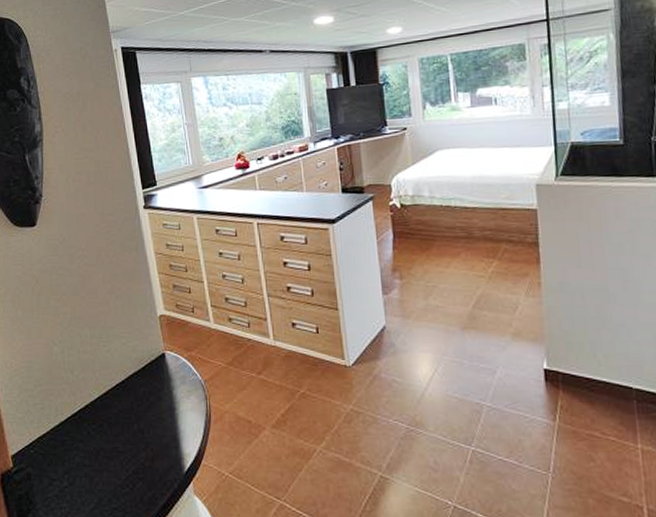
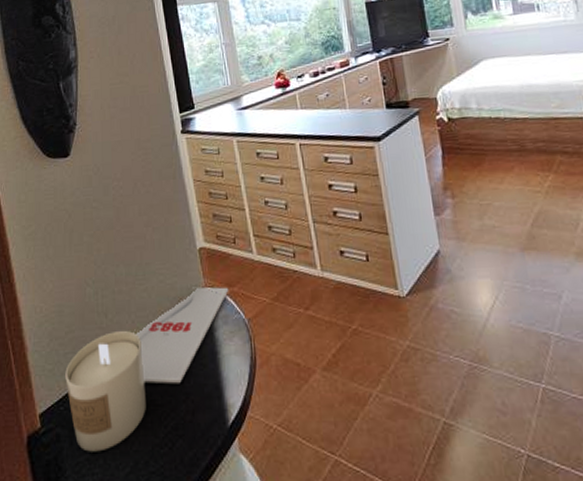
candle: none [35,386,109,490] -> present [65,330,146,452]
magazine: none [97,350,187,435] -> present [133,287,229,385]

